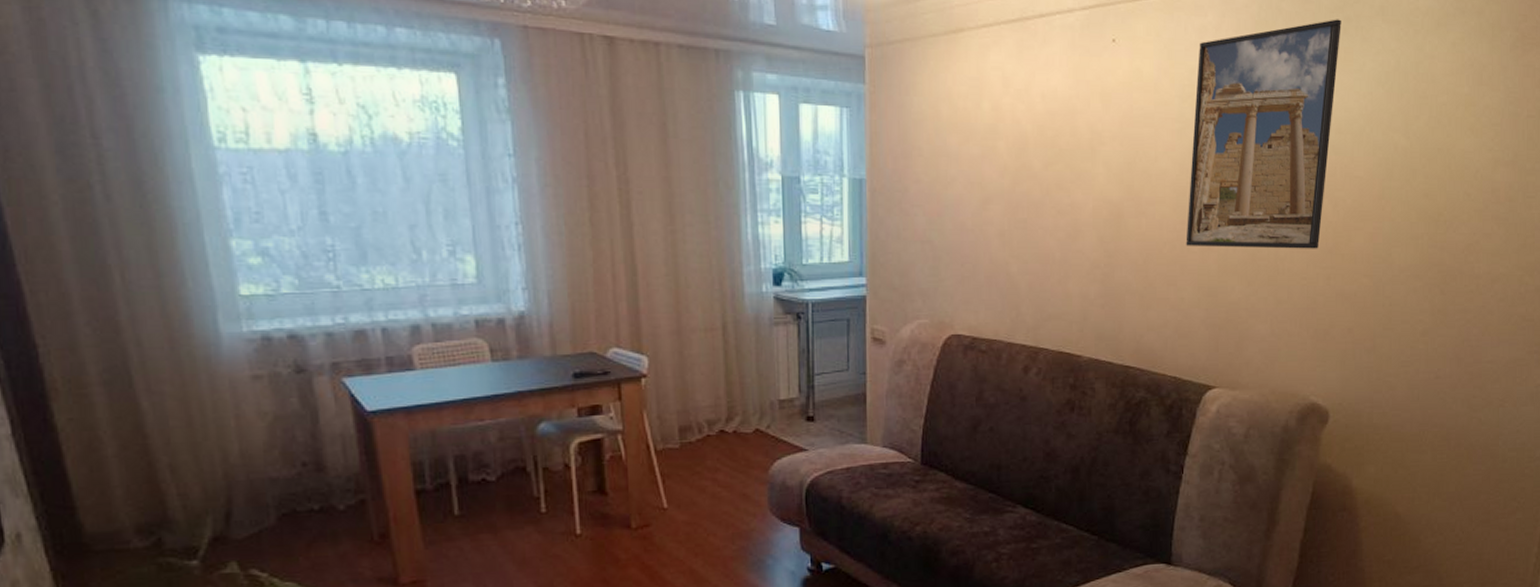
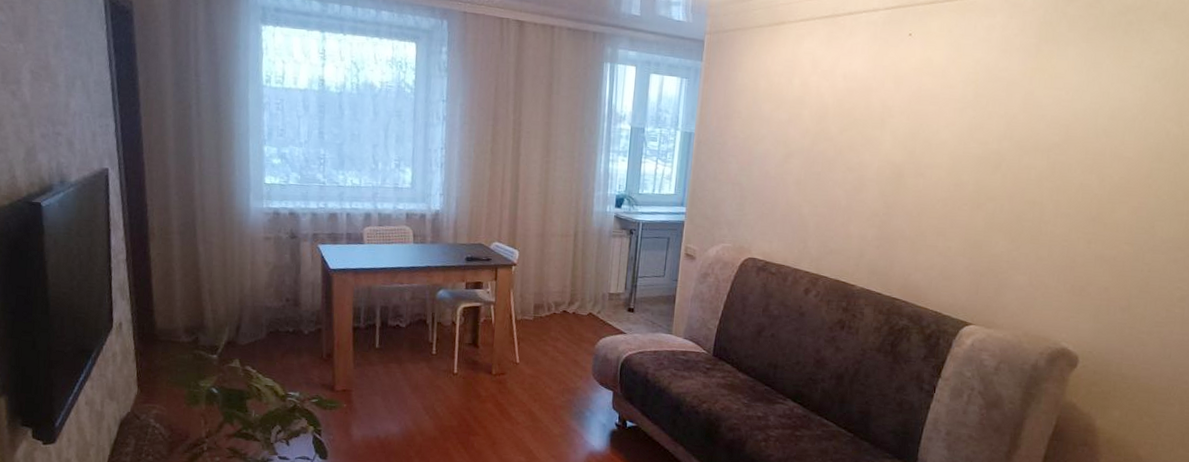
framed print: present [1186,19,1341,249] -> none [957,22,1123,217]

